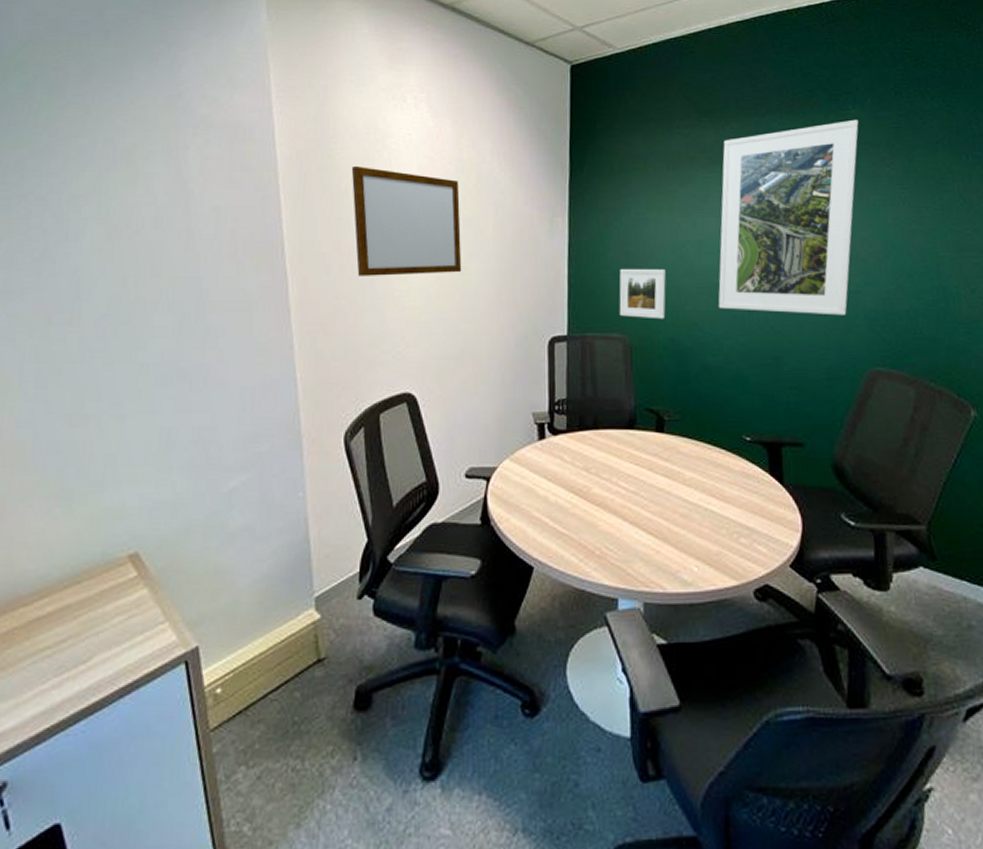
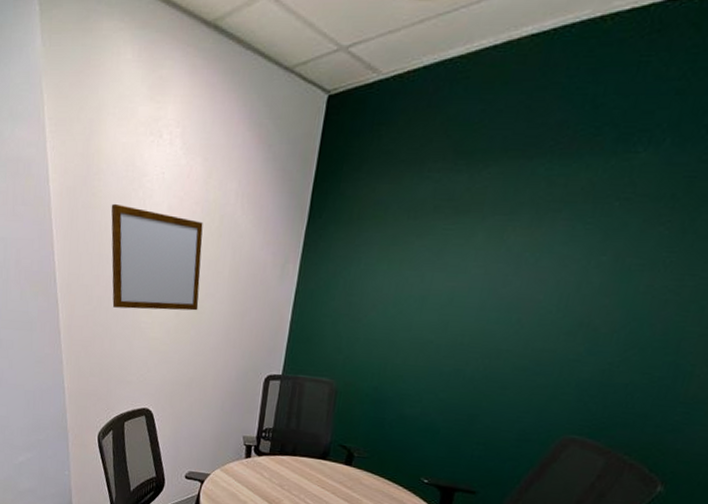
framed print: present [619,268,666,320] -> none [331,318,383,369]
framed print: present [718,119,859,316] -> none [426,165,646,383]

